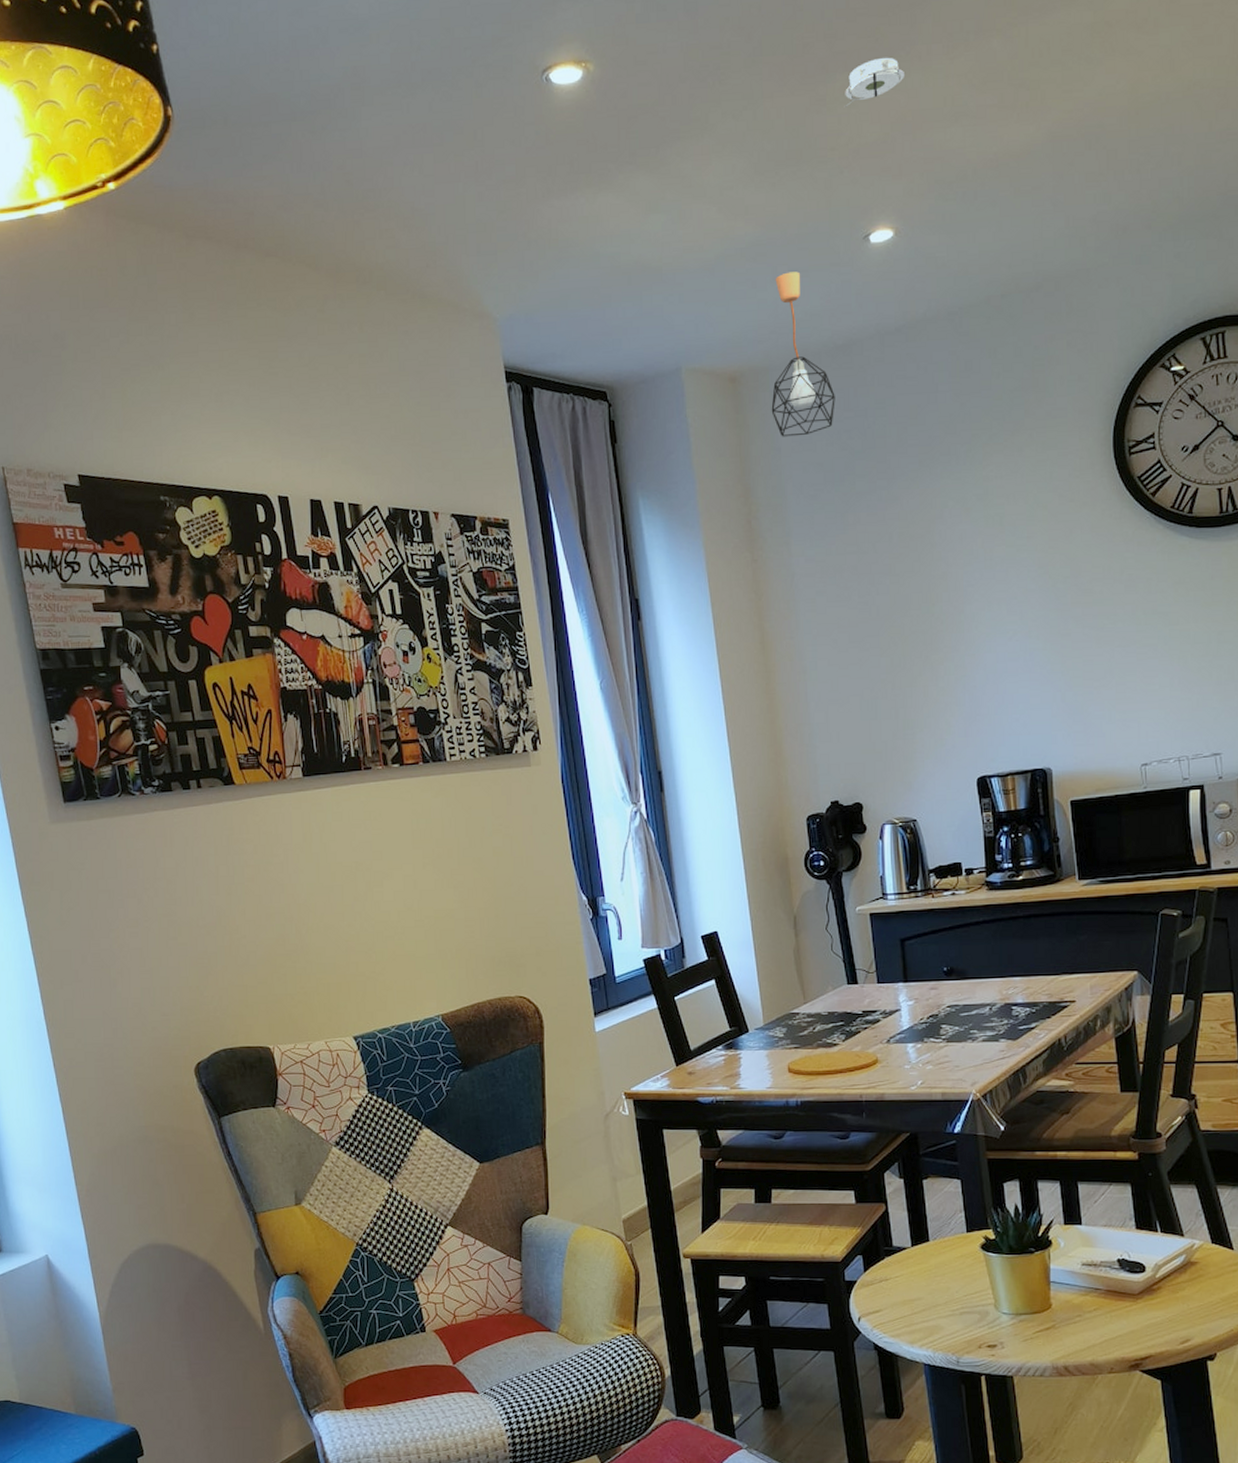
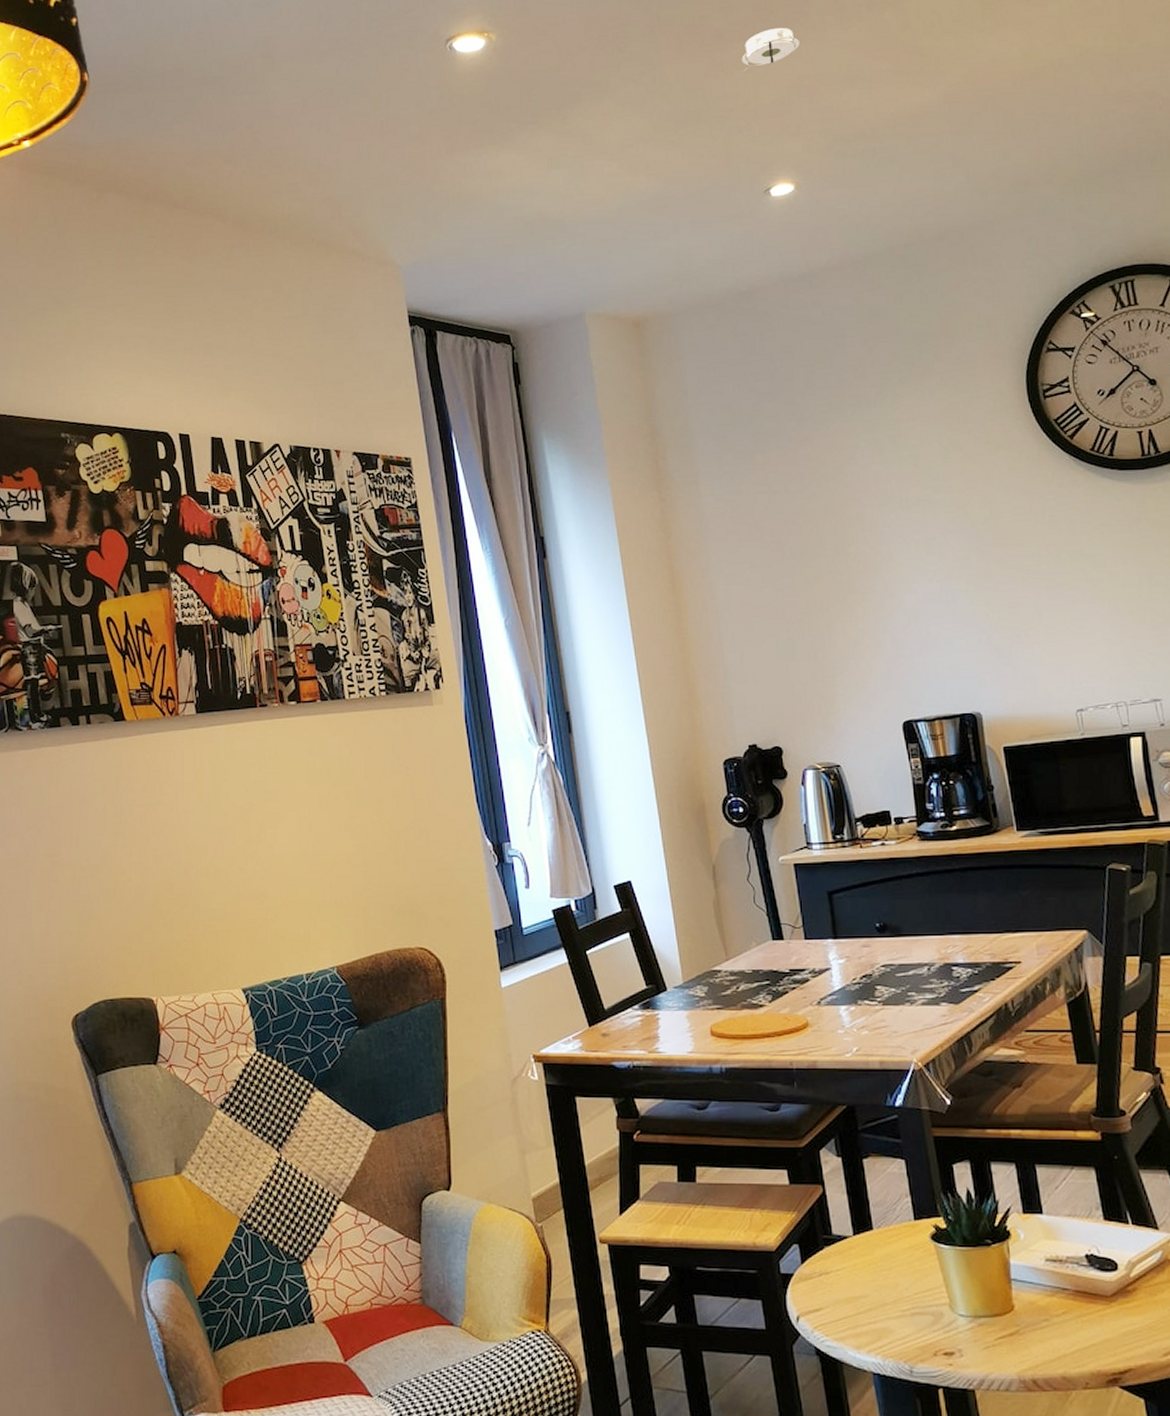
pendant light: present [771,271,835,437] -> none [676,223,741,379]

